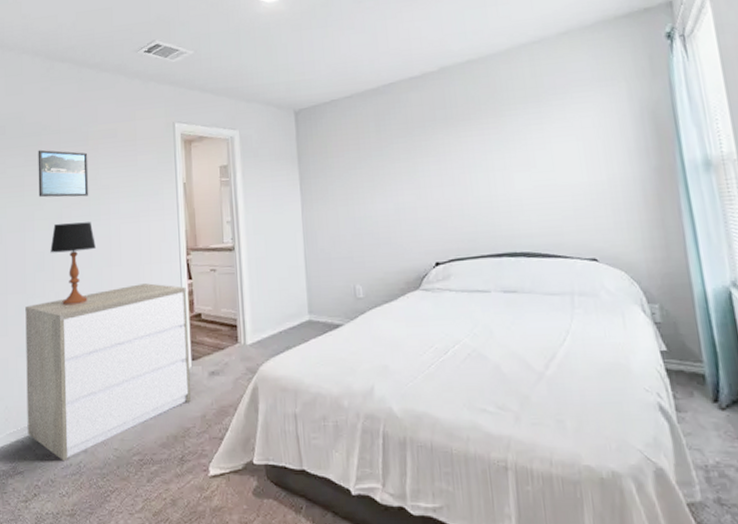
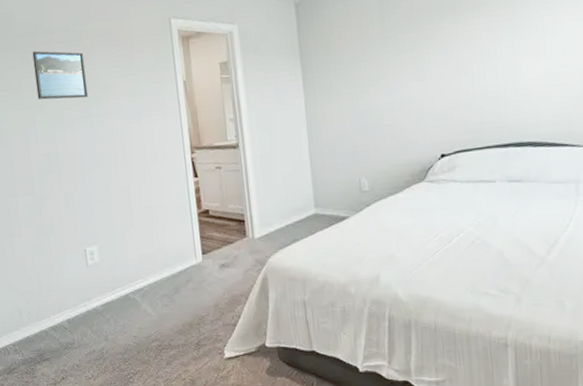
dresser: present [25,283,192,462] -> none [36,182,204,349]
table lamp: present [50,222,96,306] -> none [54,123,100,206]

